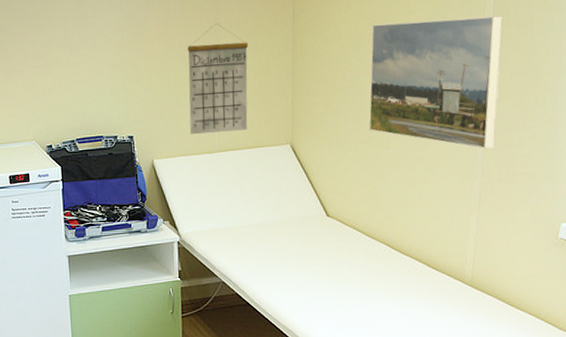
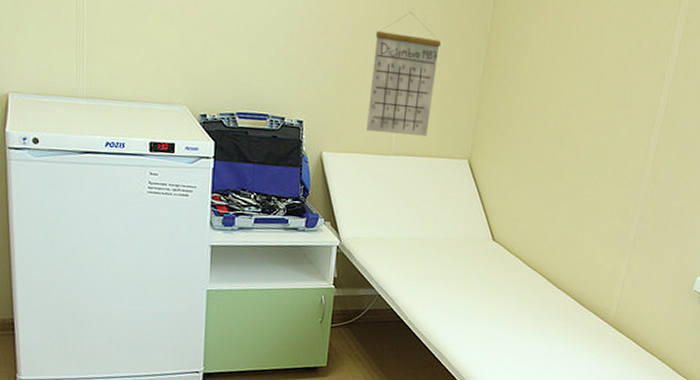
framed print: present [368,15,504,150] -> none [546,50,684,197]

